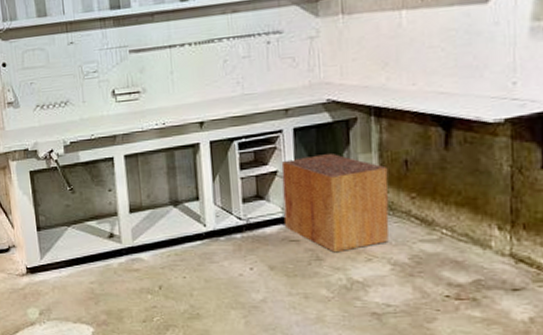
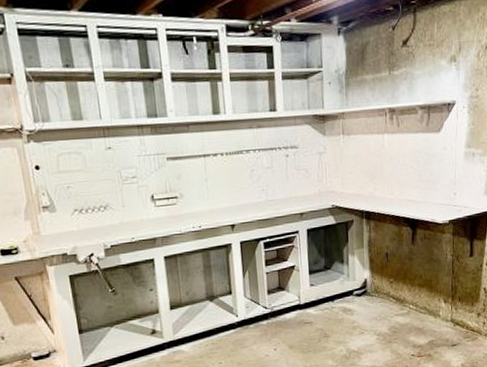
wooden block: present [281,154,390,253] -> none [297,250,376,330]

